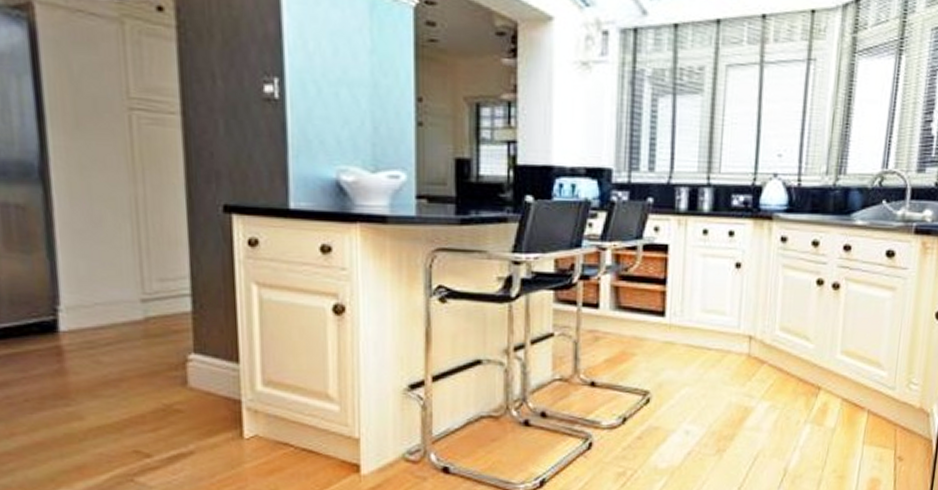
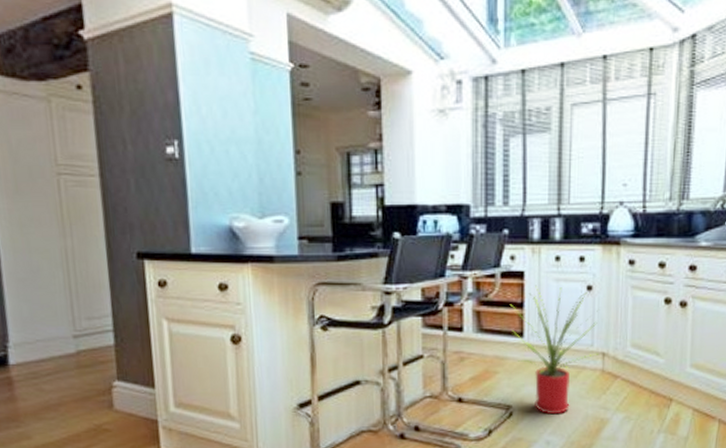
house plant: none [651,260,746,402] -> present [509,285,599,415]

